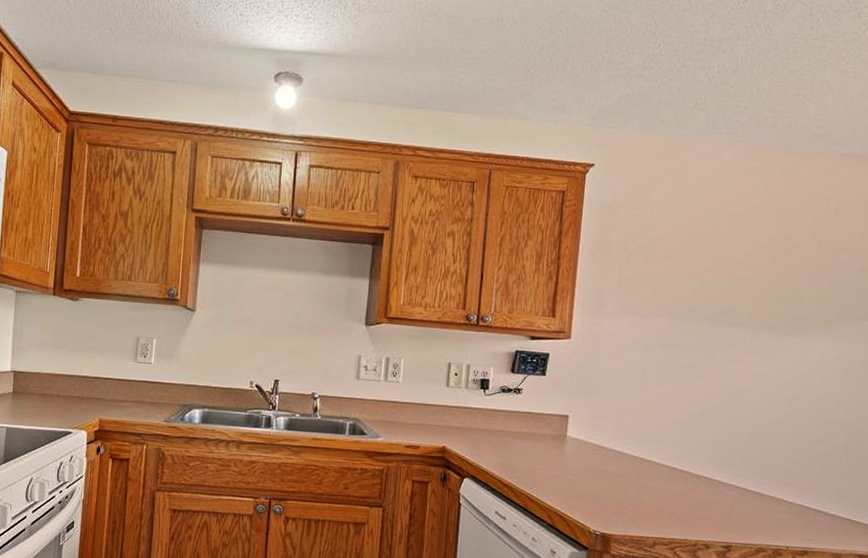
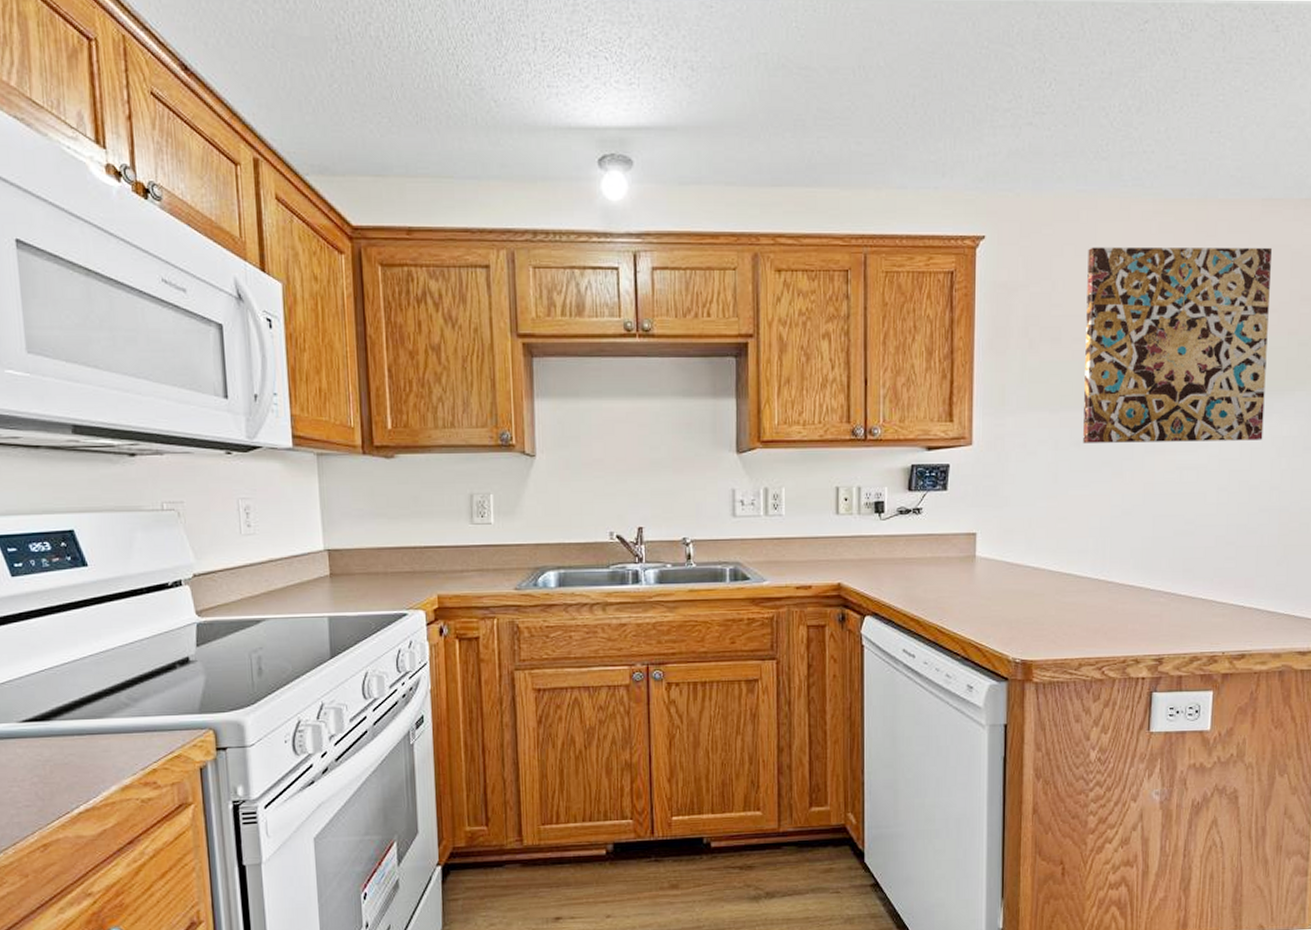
wall art: none [669,181,847,361] -> present [1083,246,1272,443]

